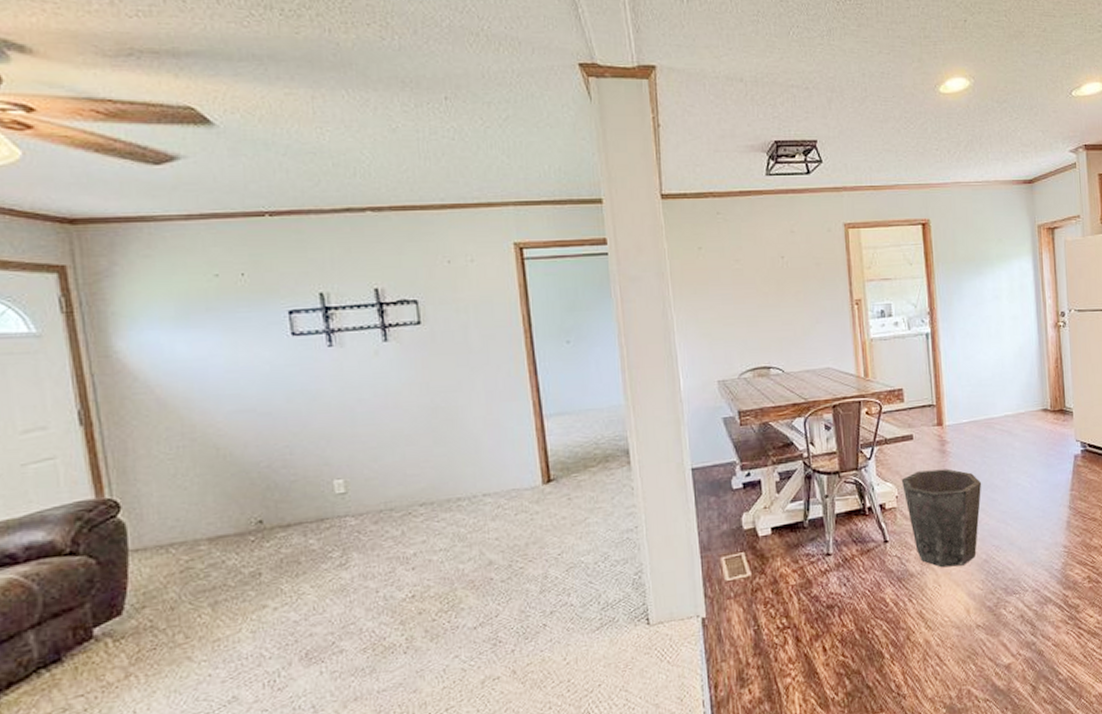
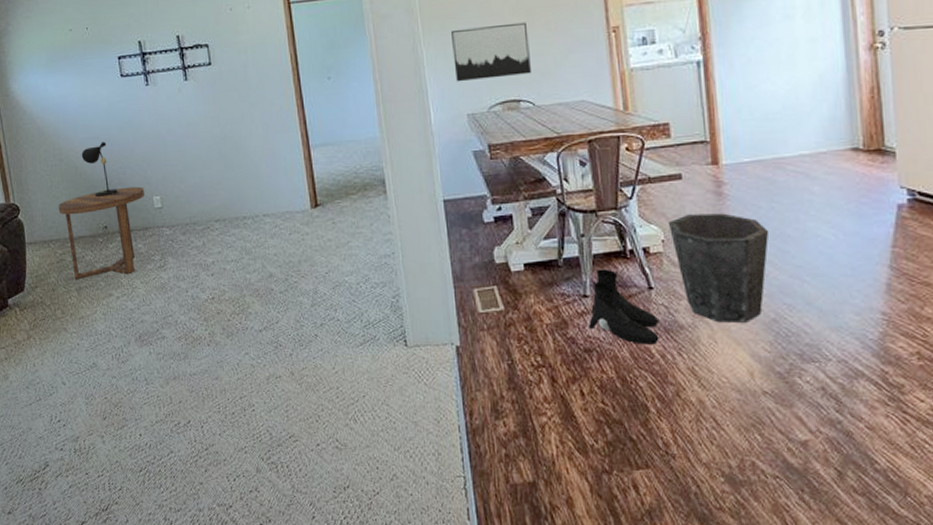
side table: none [185,469,321,593] -> present [58,186,144,280]
table lamp: none [226,415,283,484] -> present [81,141,119,197]
wall art: none [703,291,781,349] -> present [451,22,531,82]
boots: none [831,526,893,596] -> present [589,269,659,345]

